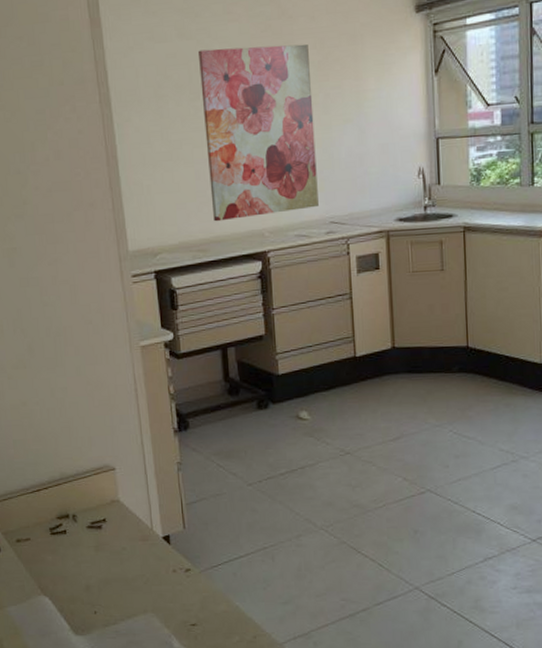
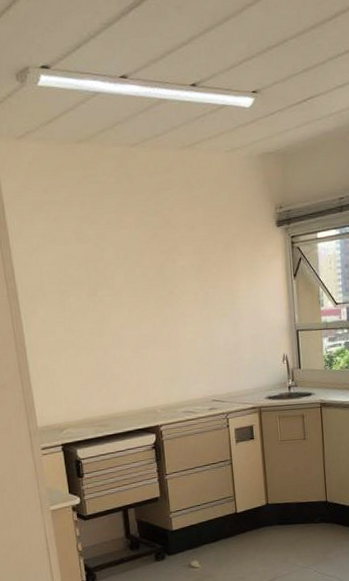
wall art: present [199,44,319,222] -> none [95,250,202,401]

